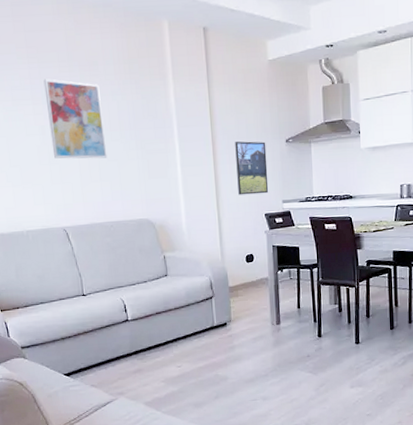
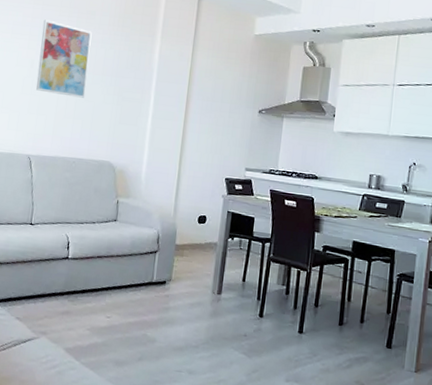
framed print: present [235,141,269,195] -> none [202,104,239,159]

